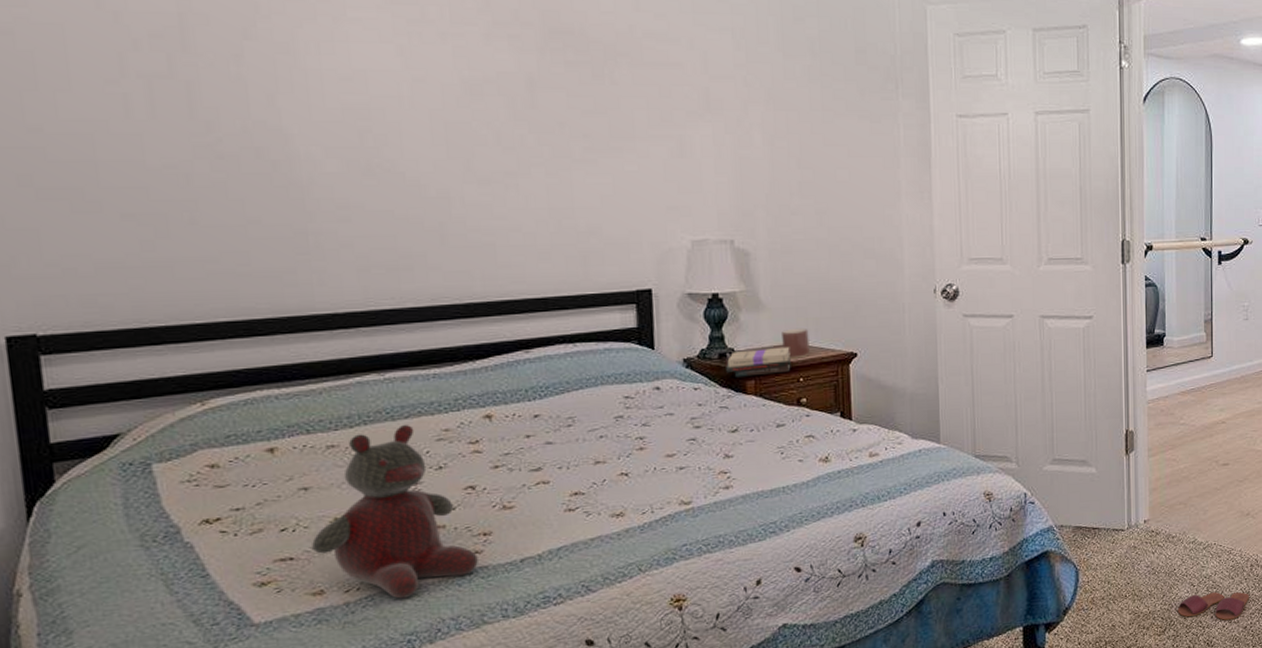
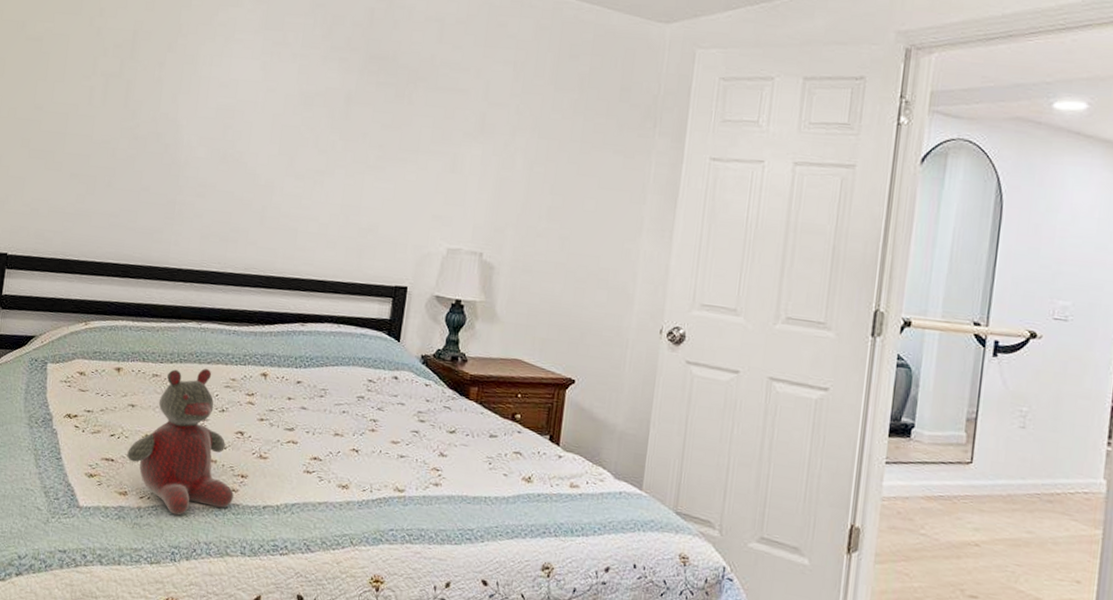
books: present [726,346,791,377] -> none [455,357,515,386]
mug: present [780,328,810,359] -> none [508,344,534,375]

